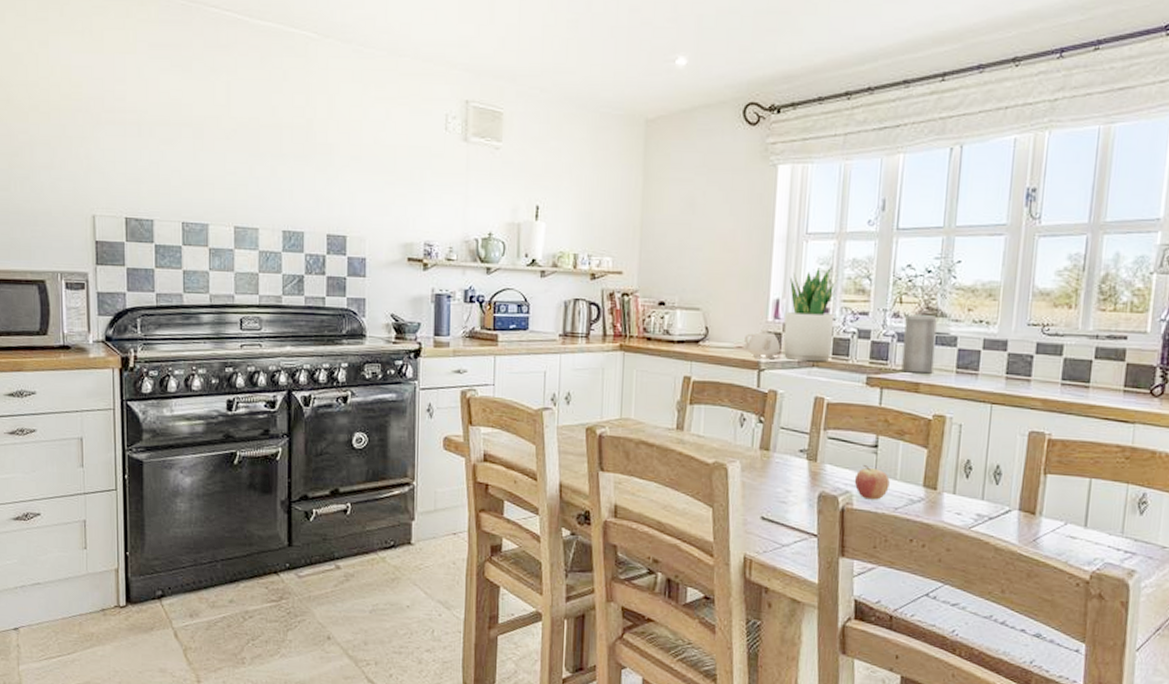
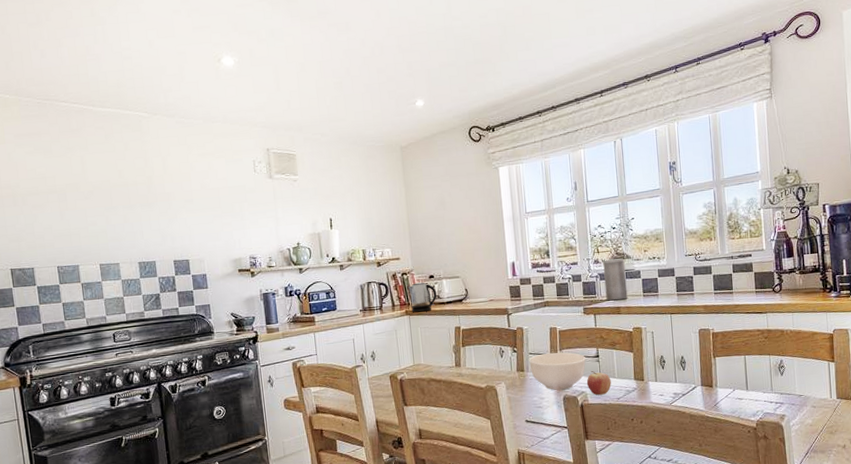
kettle: none [628,309,665,350] -> present [408,282,437,313]
teapot: present [743,329,781,360] -> none [494,285,521,307]
bowl: none [778,430,858,484] -> present [529,352,586,390]
planter: present [783,267,837,362] -> none [520,235,556,304]

